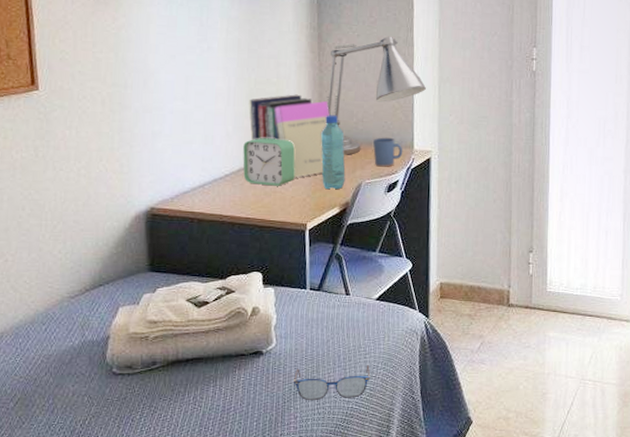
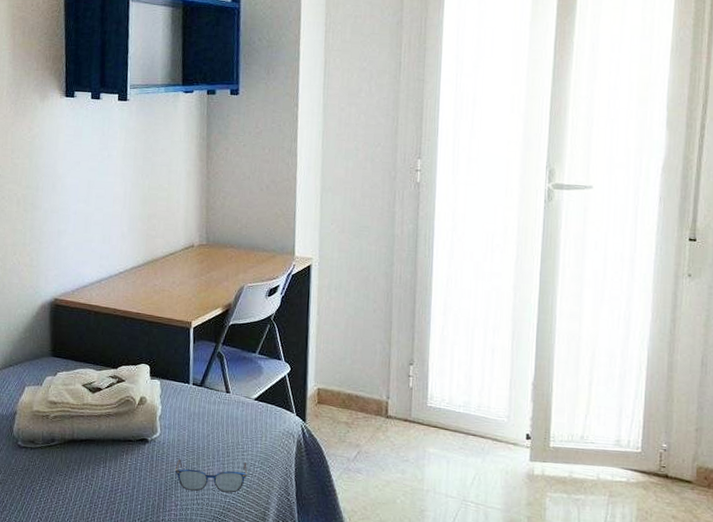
alarm clock: present [243,138,296,186] -> none [135,239,183,285]
books: present [249,94,330,177] -> none [142,199,216,277]
water bottle: present [320,115,346,190] -> none [206,220,229,291]
desk lamp: present [326,36,426,155] -> none [213,146,308,259]
mug: present [372,137,403,167] -> none [255,243,285,272]

